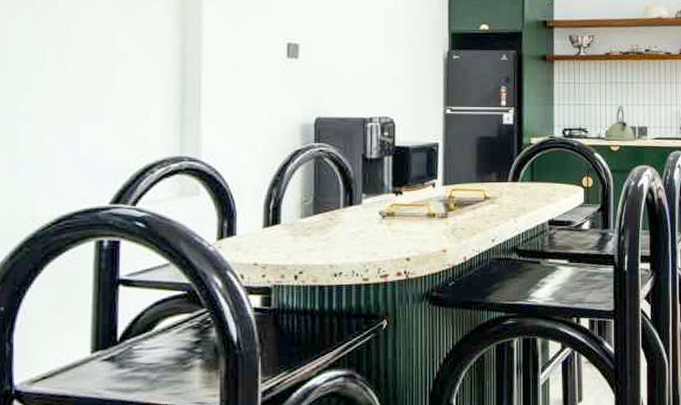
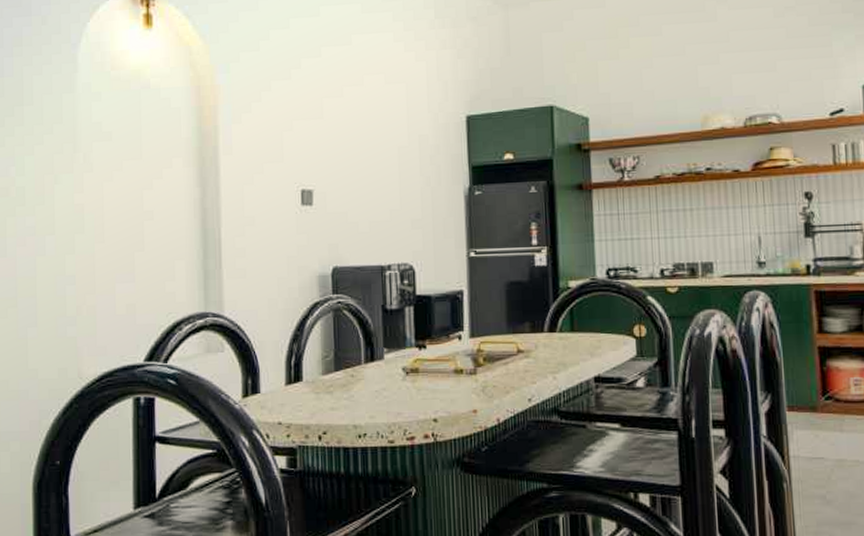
kettle: present [605,106,635,142] -> none [659,238,698,282]

